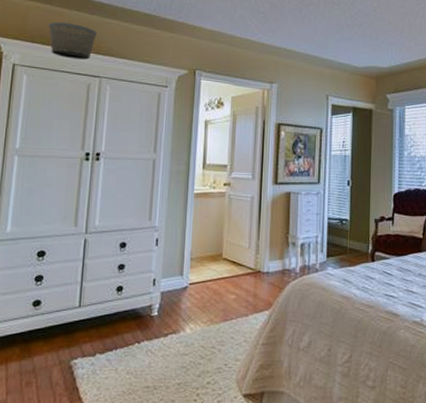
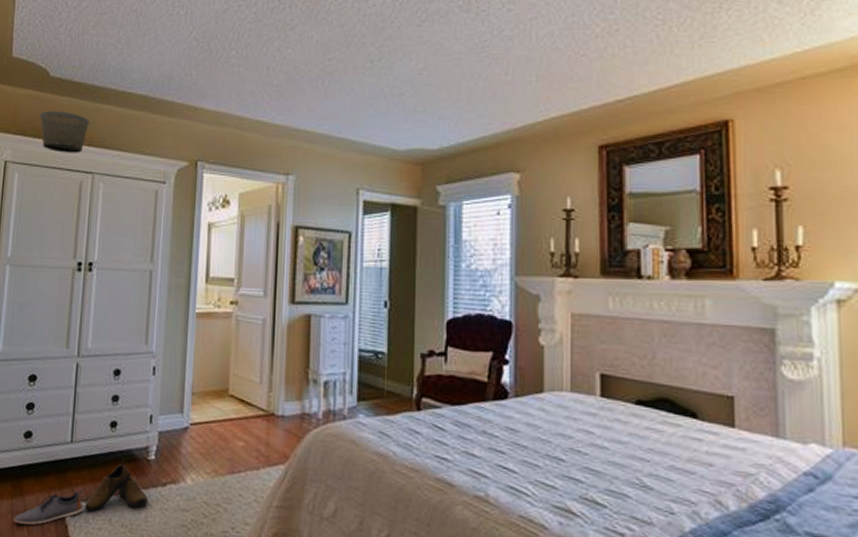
shoe: none [22,346,91,382] -> present [14,489,84,525]
shoe: none [92,317,152,364] -> present [85,459,148,512]

